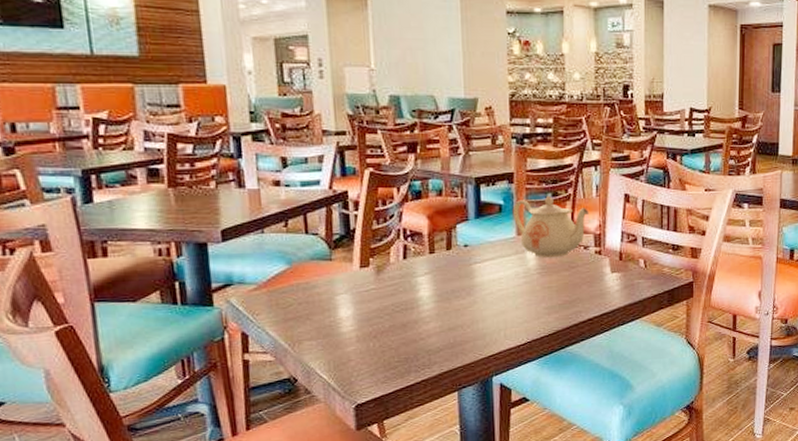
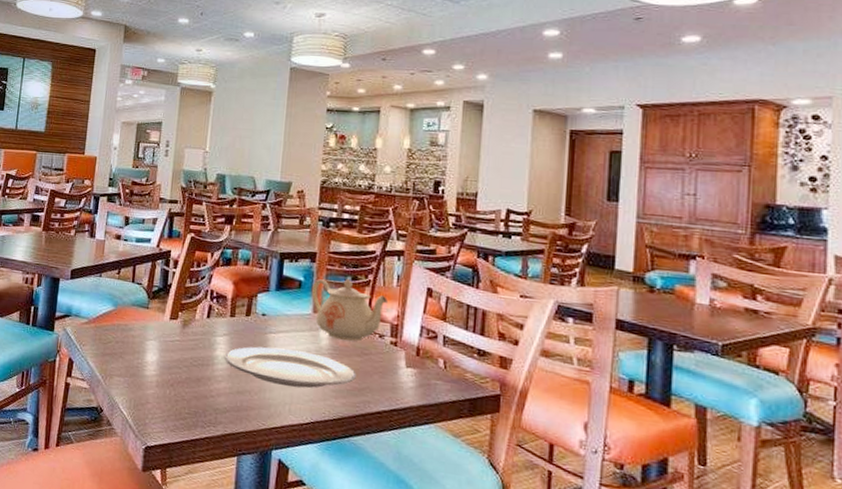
plate: none [430,276,566,314] -> present [225,346,356,388]

